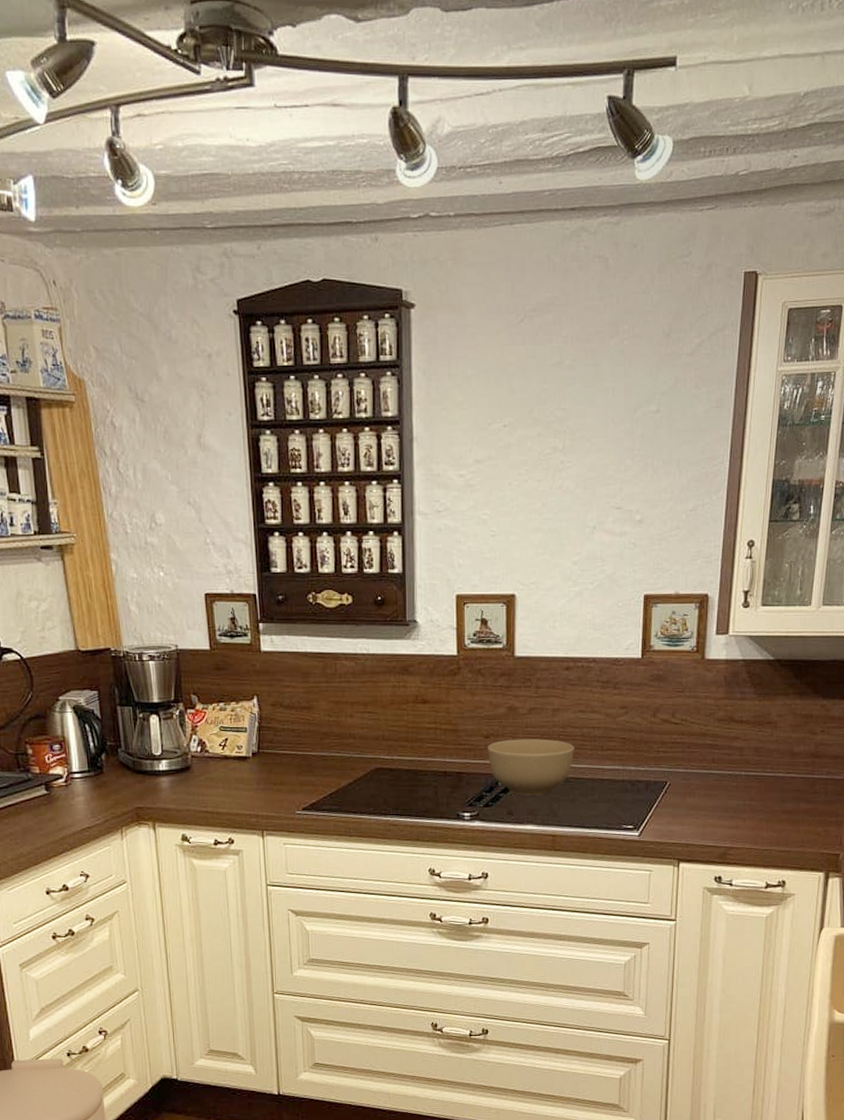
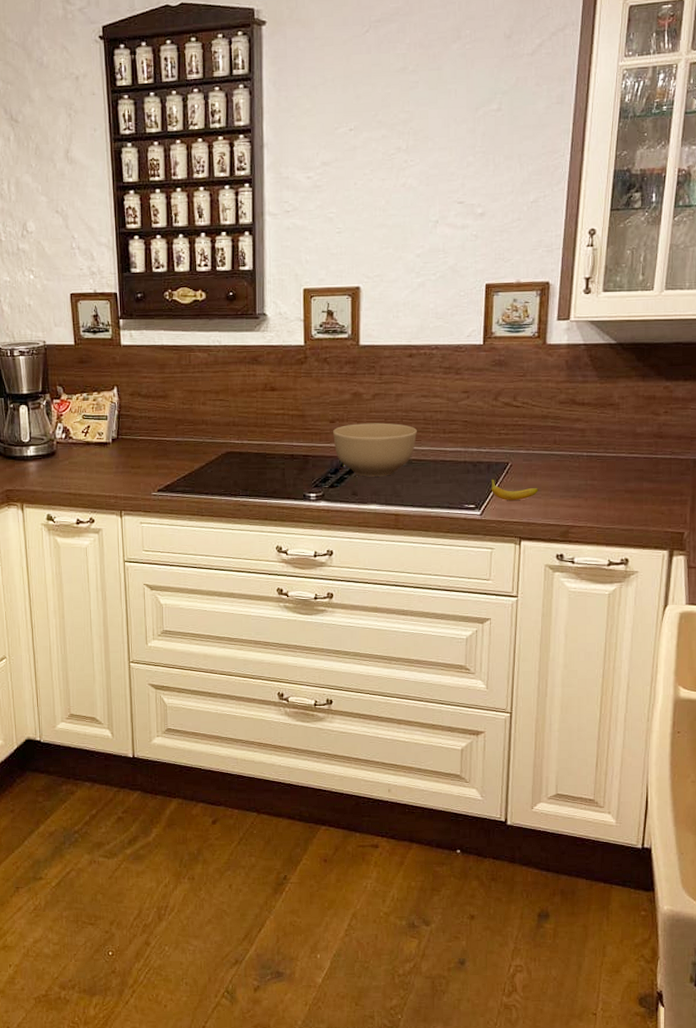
fruit: none [649,797,697,822] -> present [491,478,539,501]

